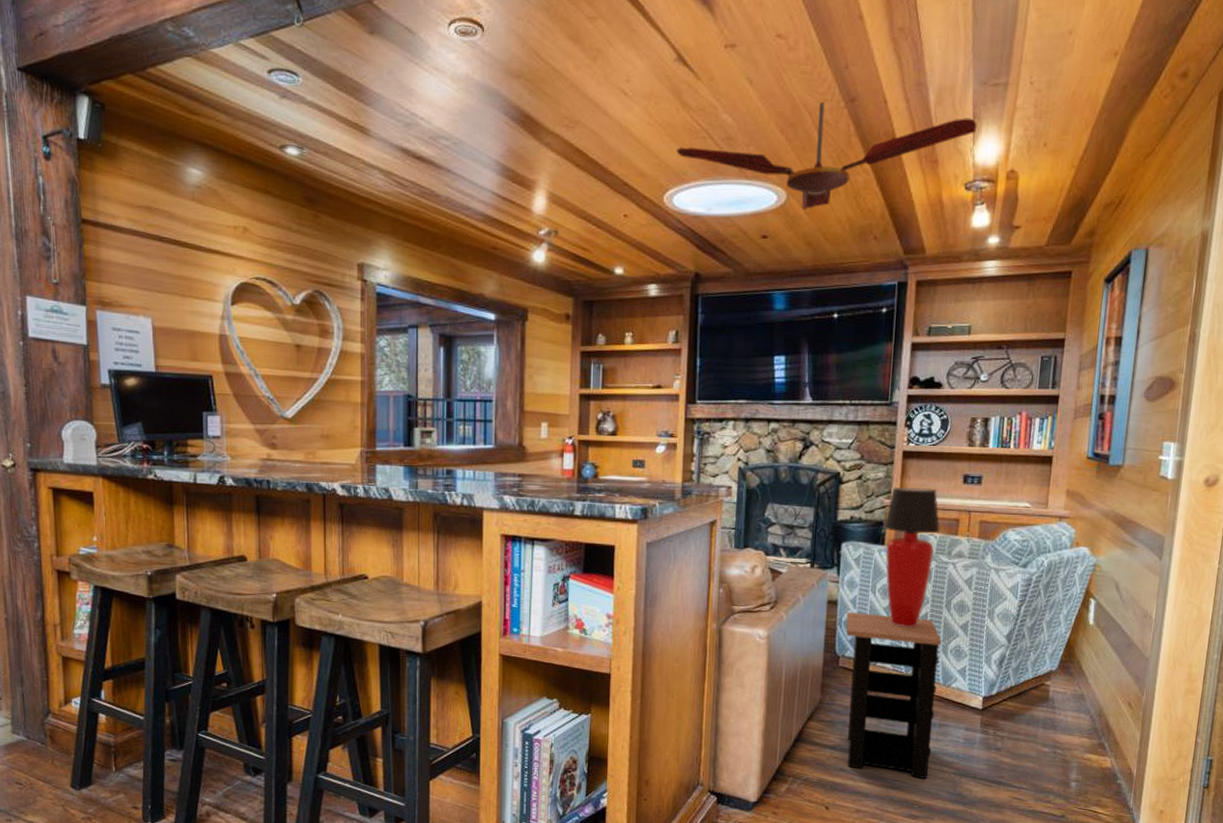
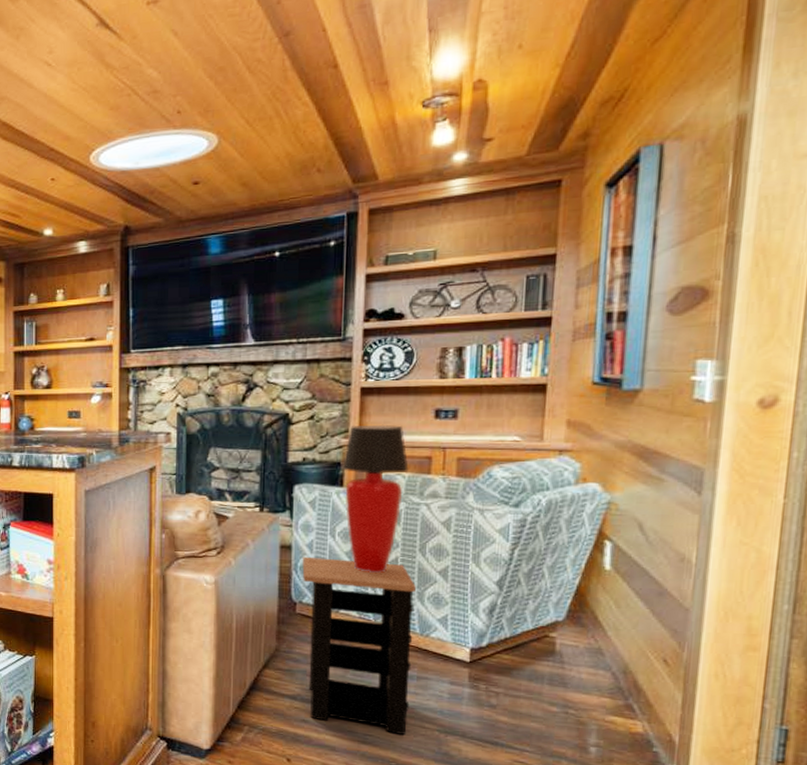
ceiling fan: present [677,101,977,211] -> none [101,32,434,152]

